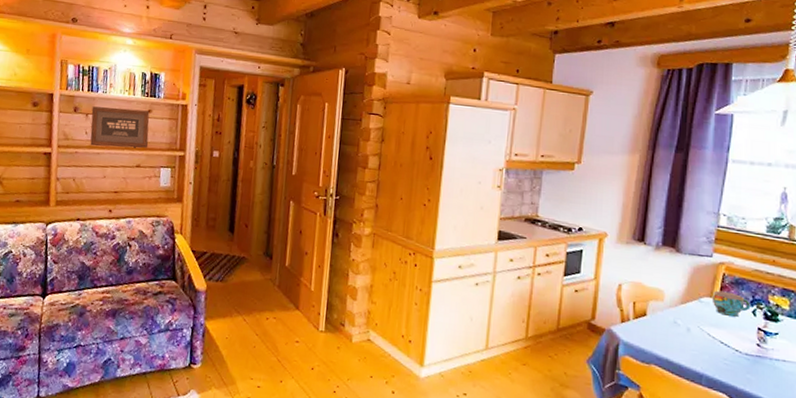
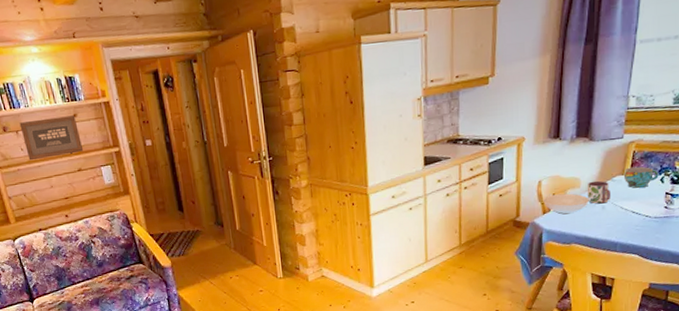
bowl: none [622,302,673,329] -> present [543,193,589,215]
mug: none [670,297,698,325] -> present [587,180,611,204]

